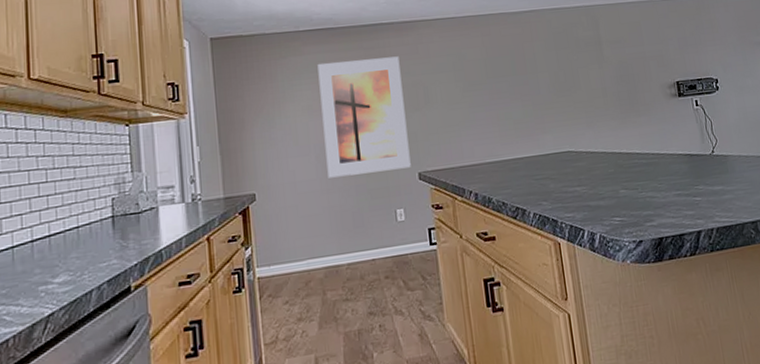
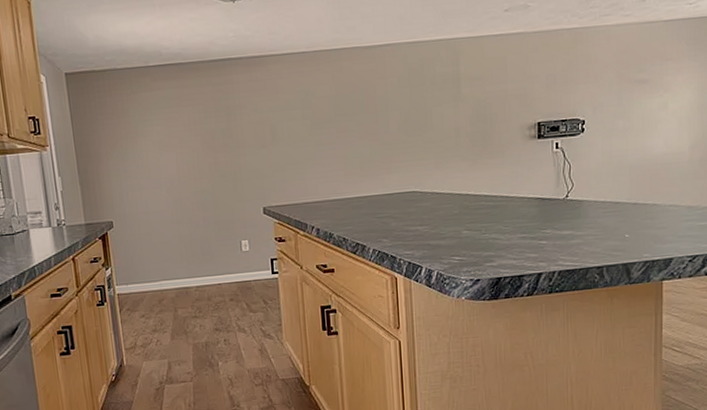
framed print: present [317,56,411,178] -> none [167,93,256,210]

